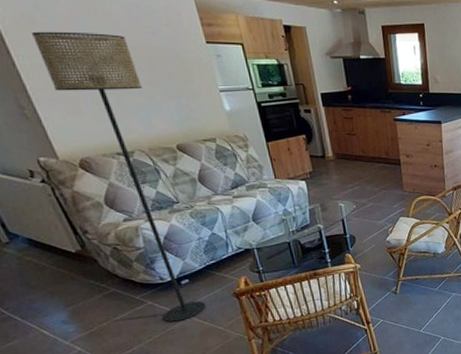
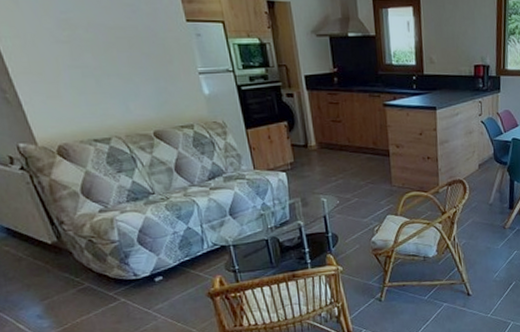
floor lamp: present [31,31,206,322] -> none [14,11,180,322]

